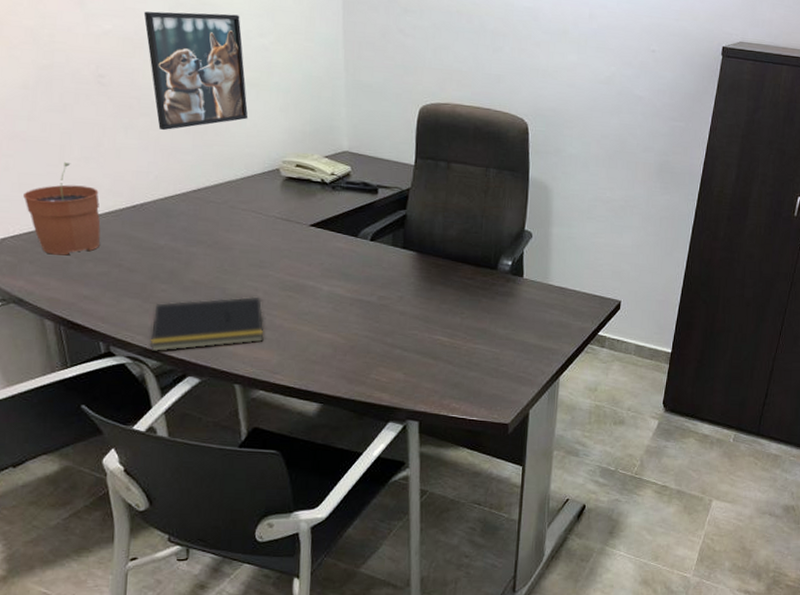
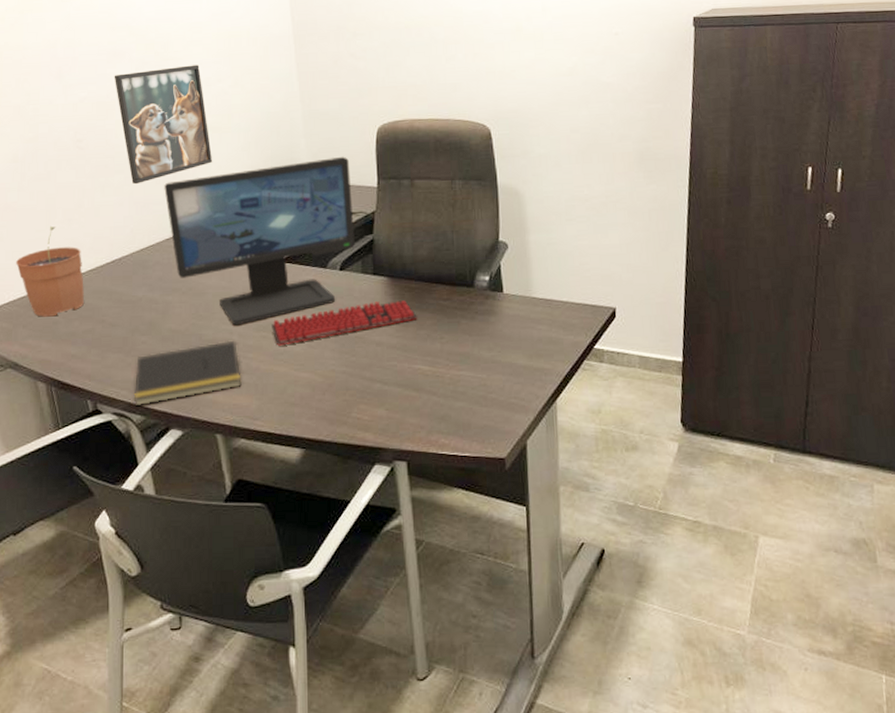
computer monitor: none [194,130,389,283] -> present [164,156,355,326]
keyboard: none [298,274,441,307] -> present [272,300,417,346]

